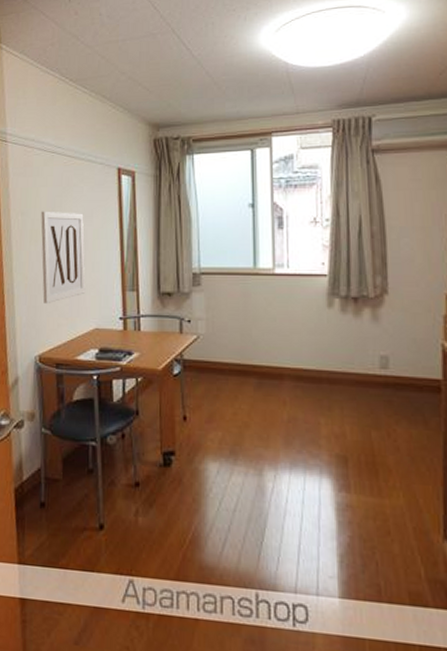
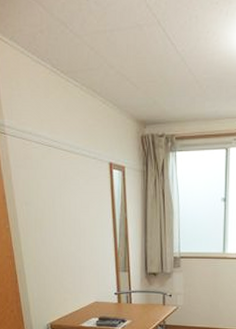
wall art: present [41,211,86,303] -> none [43,201,86,282]

